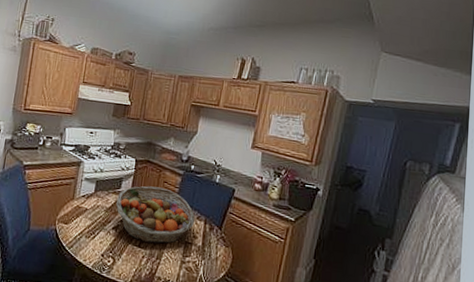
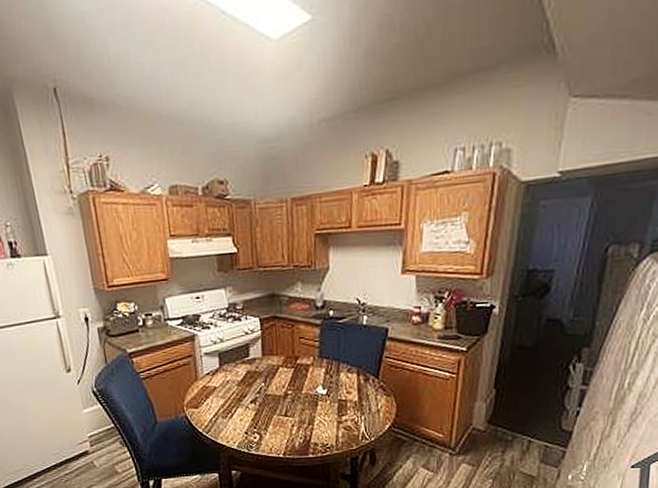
fruit basket: present [116,186,195,244] -> none [248,345,346,410]

